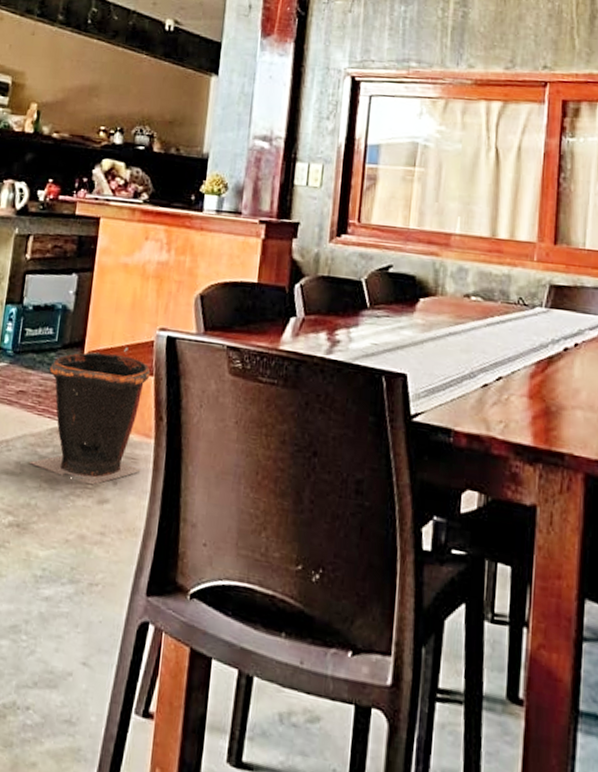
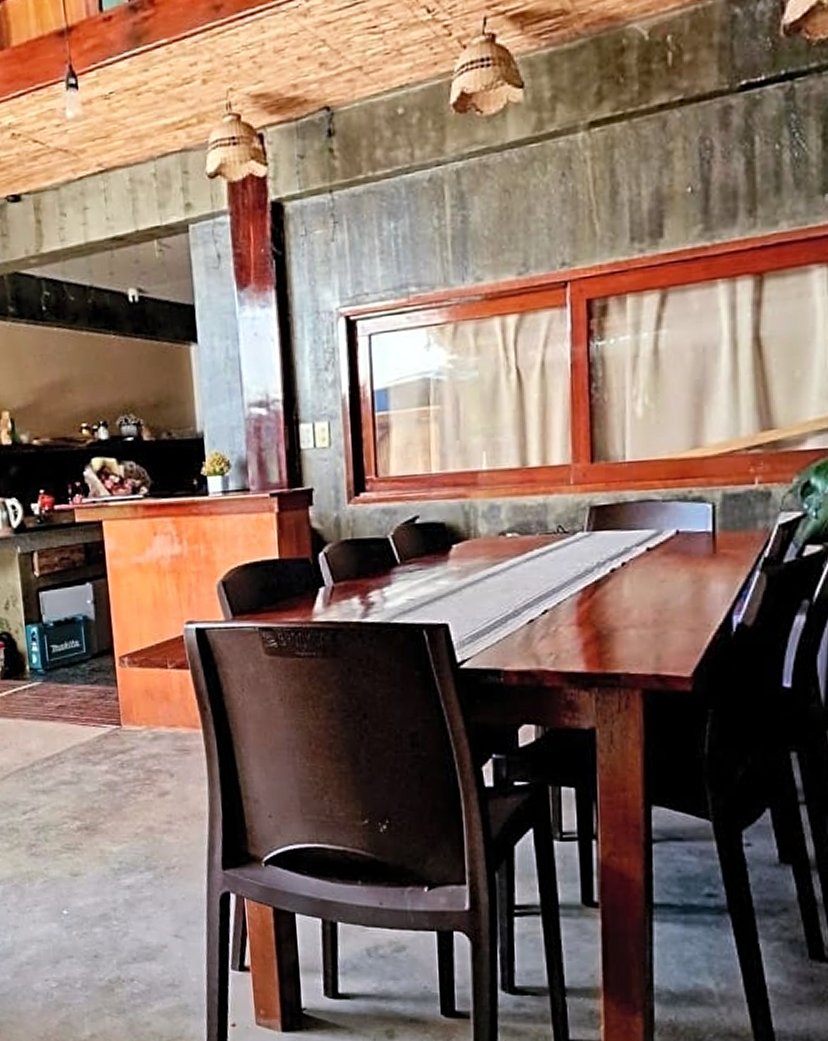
waste bin: present [29,347,151,485] -> none [84,646,195,781]

